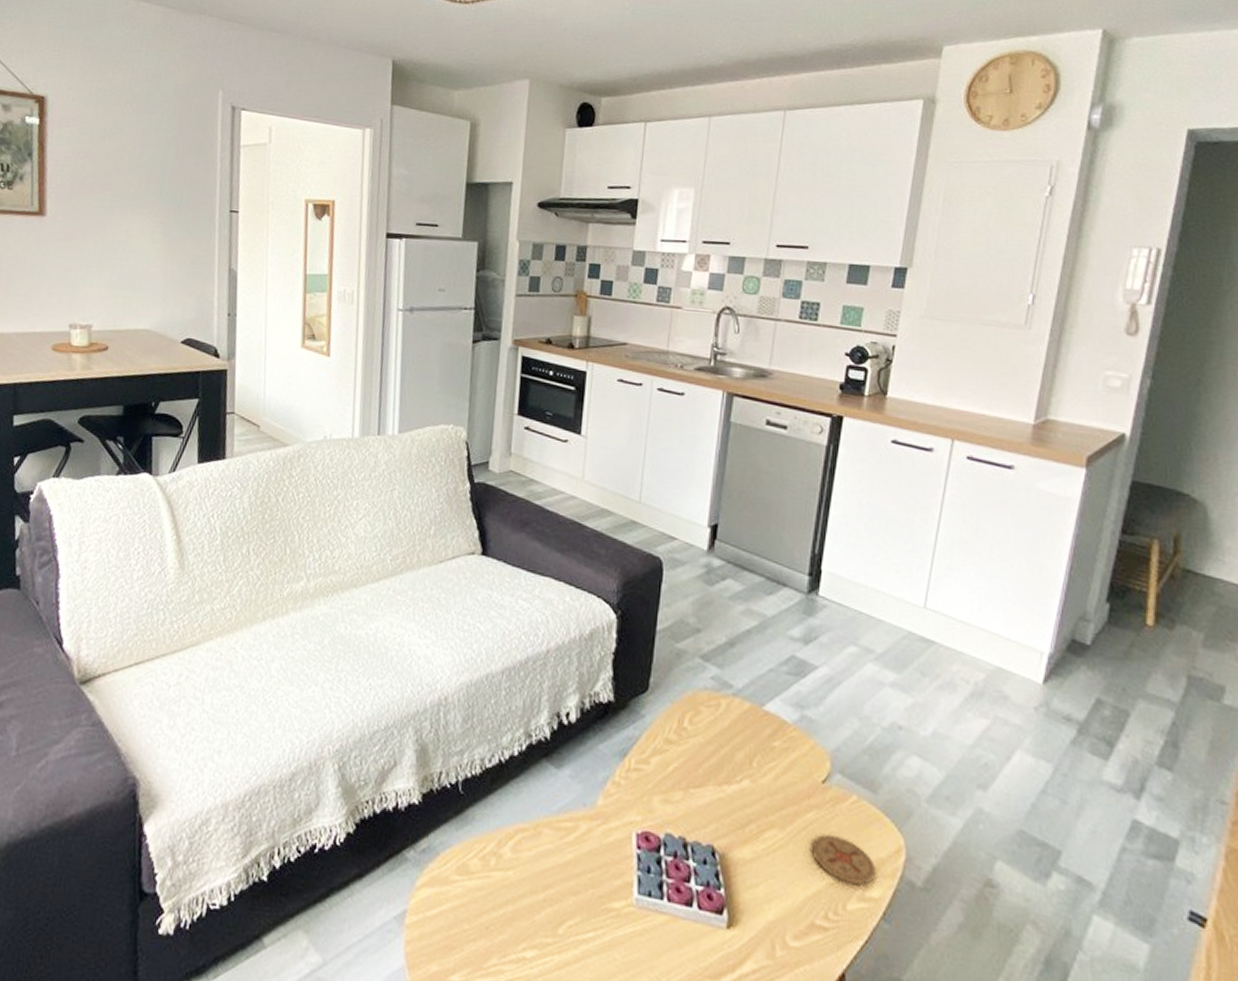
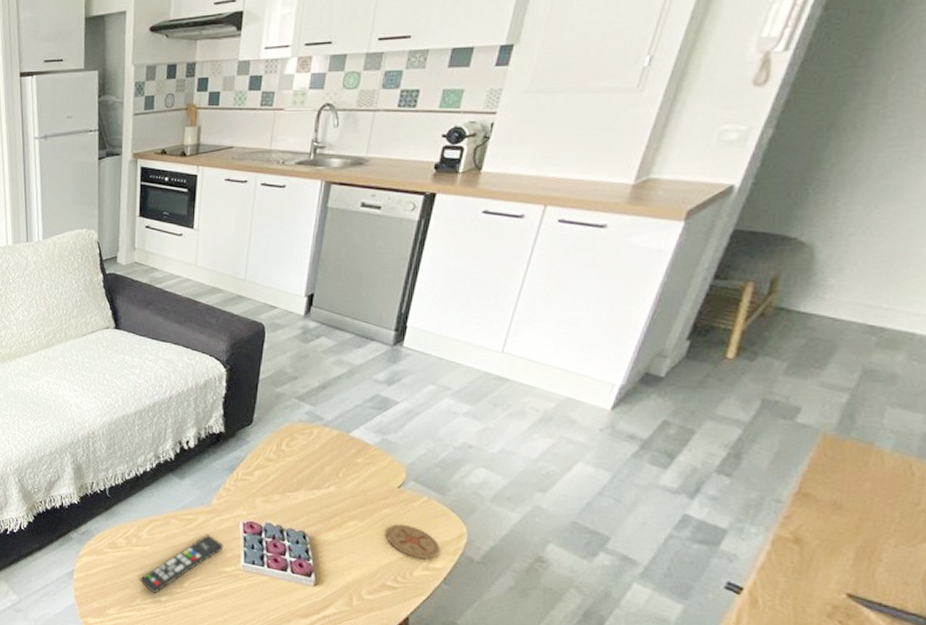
remote control: none [498,852,612,947] -> present [140,535,224,594]

